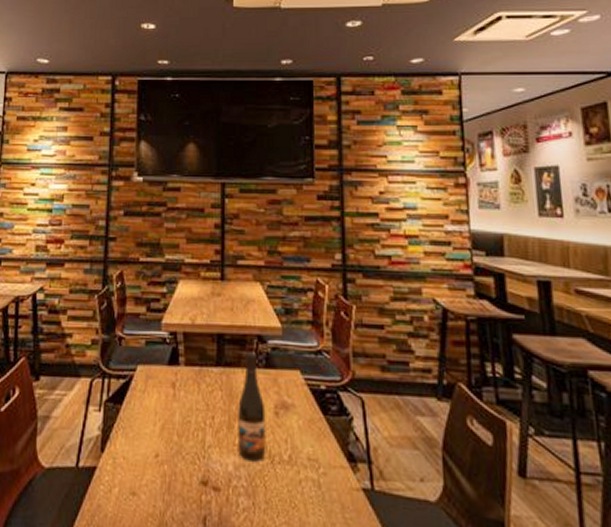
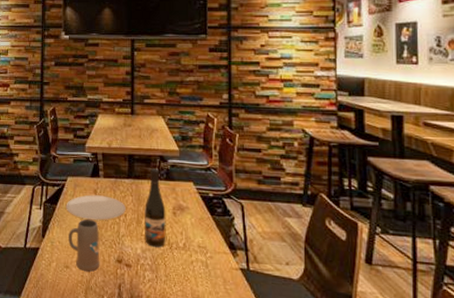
plate: none [133,389,213,426] -> present [65,195,126,221]
beer mug: none [136,423,179,499] -> present [68,219,100,272]

